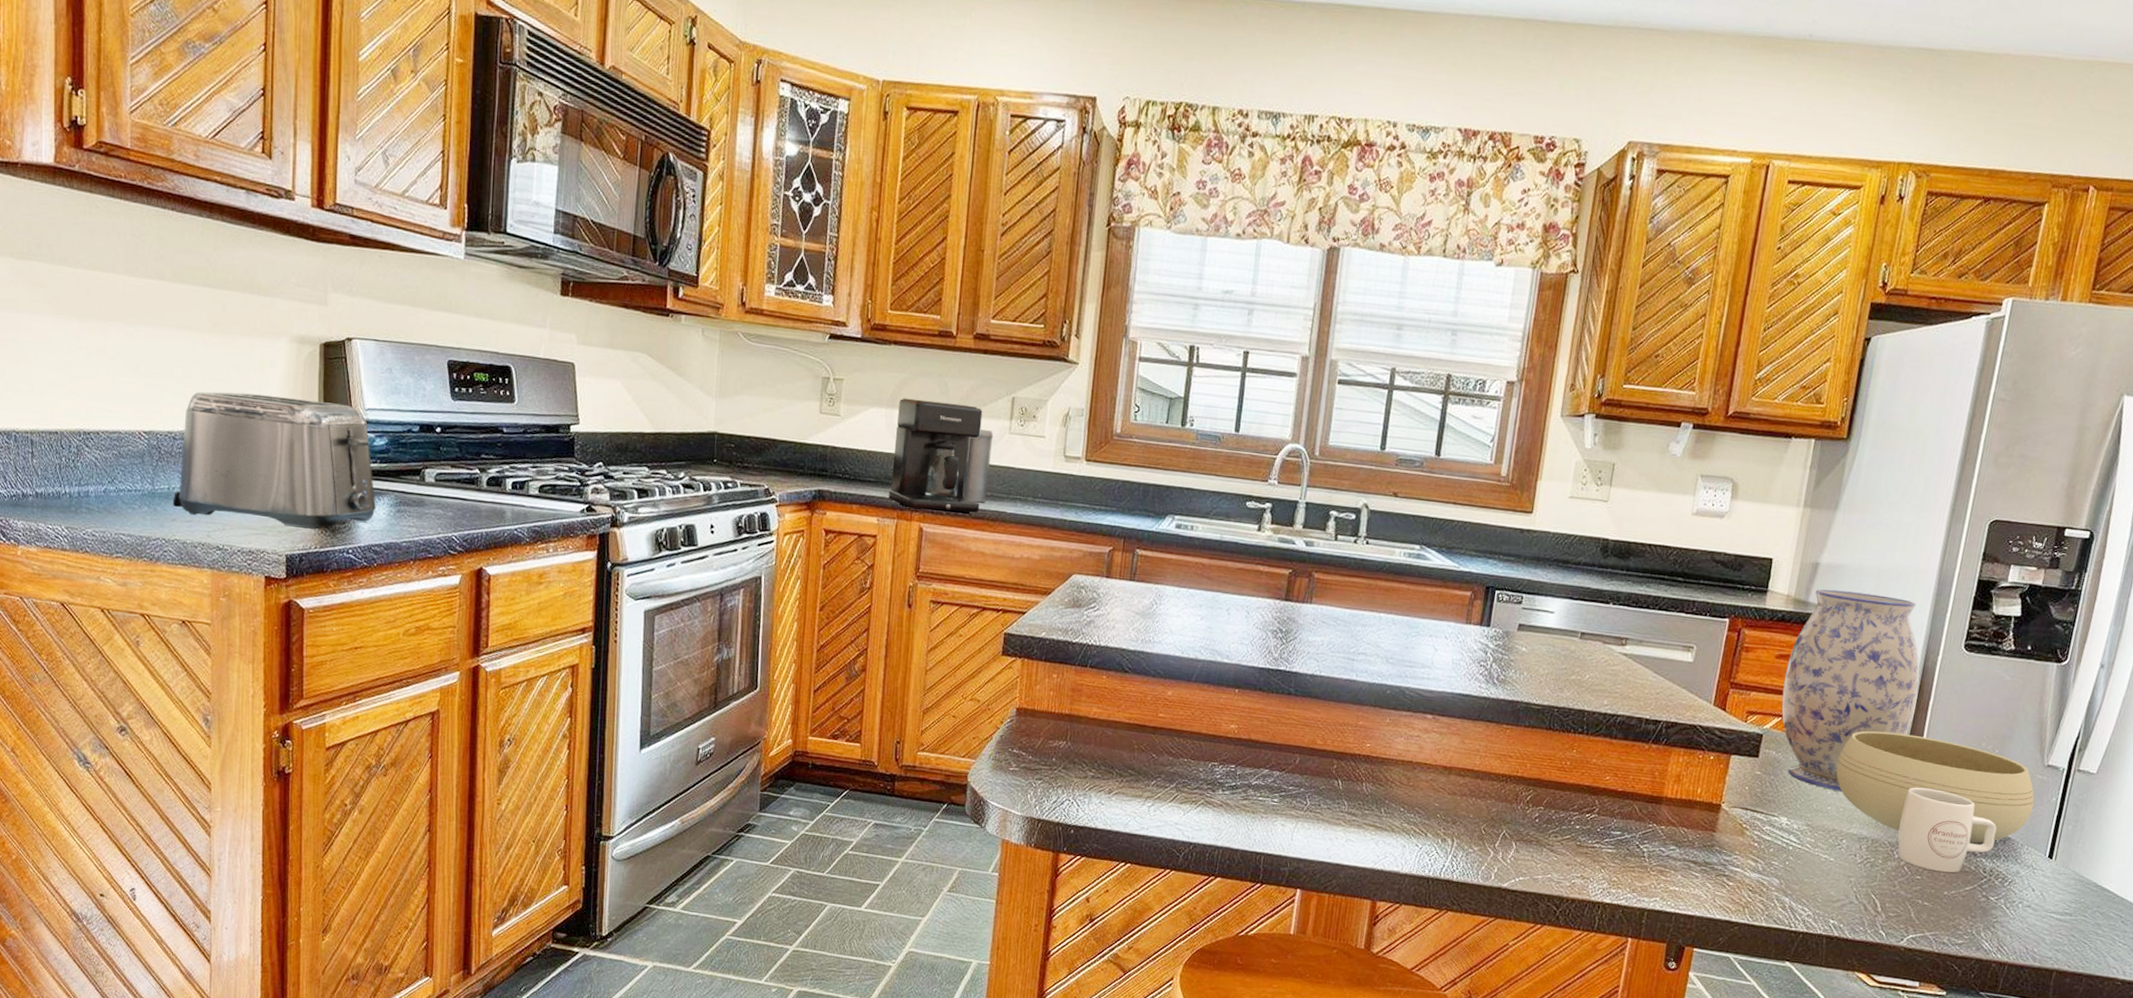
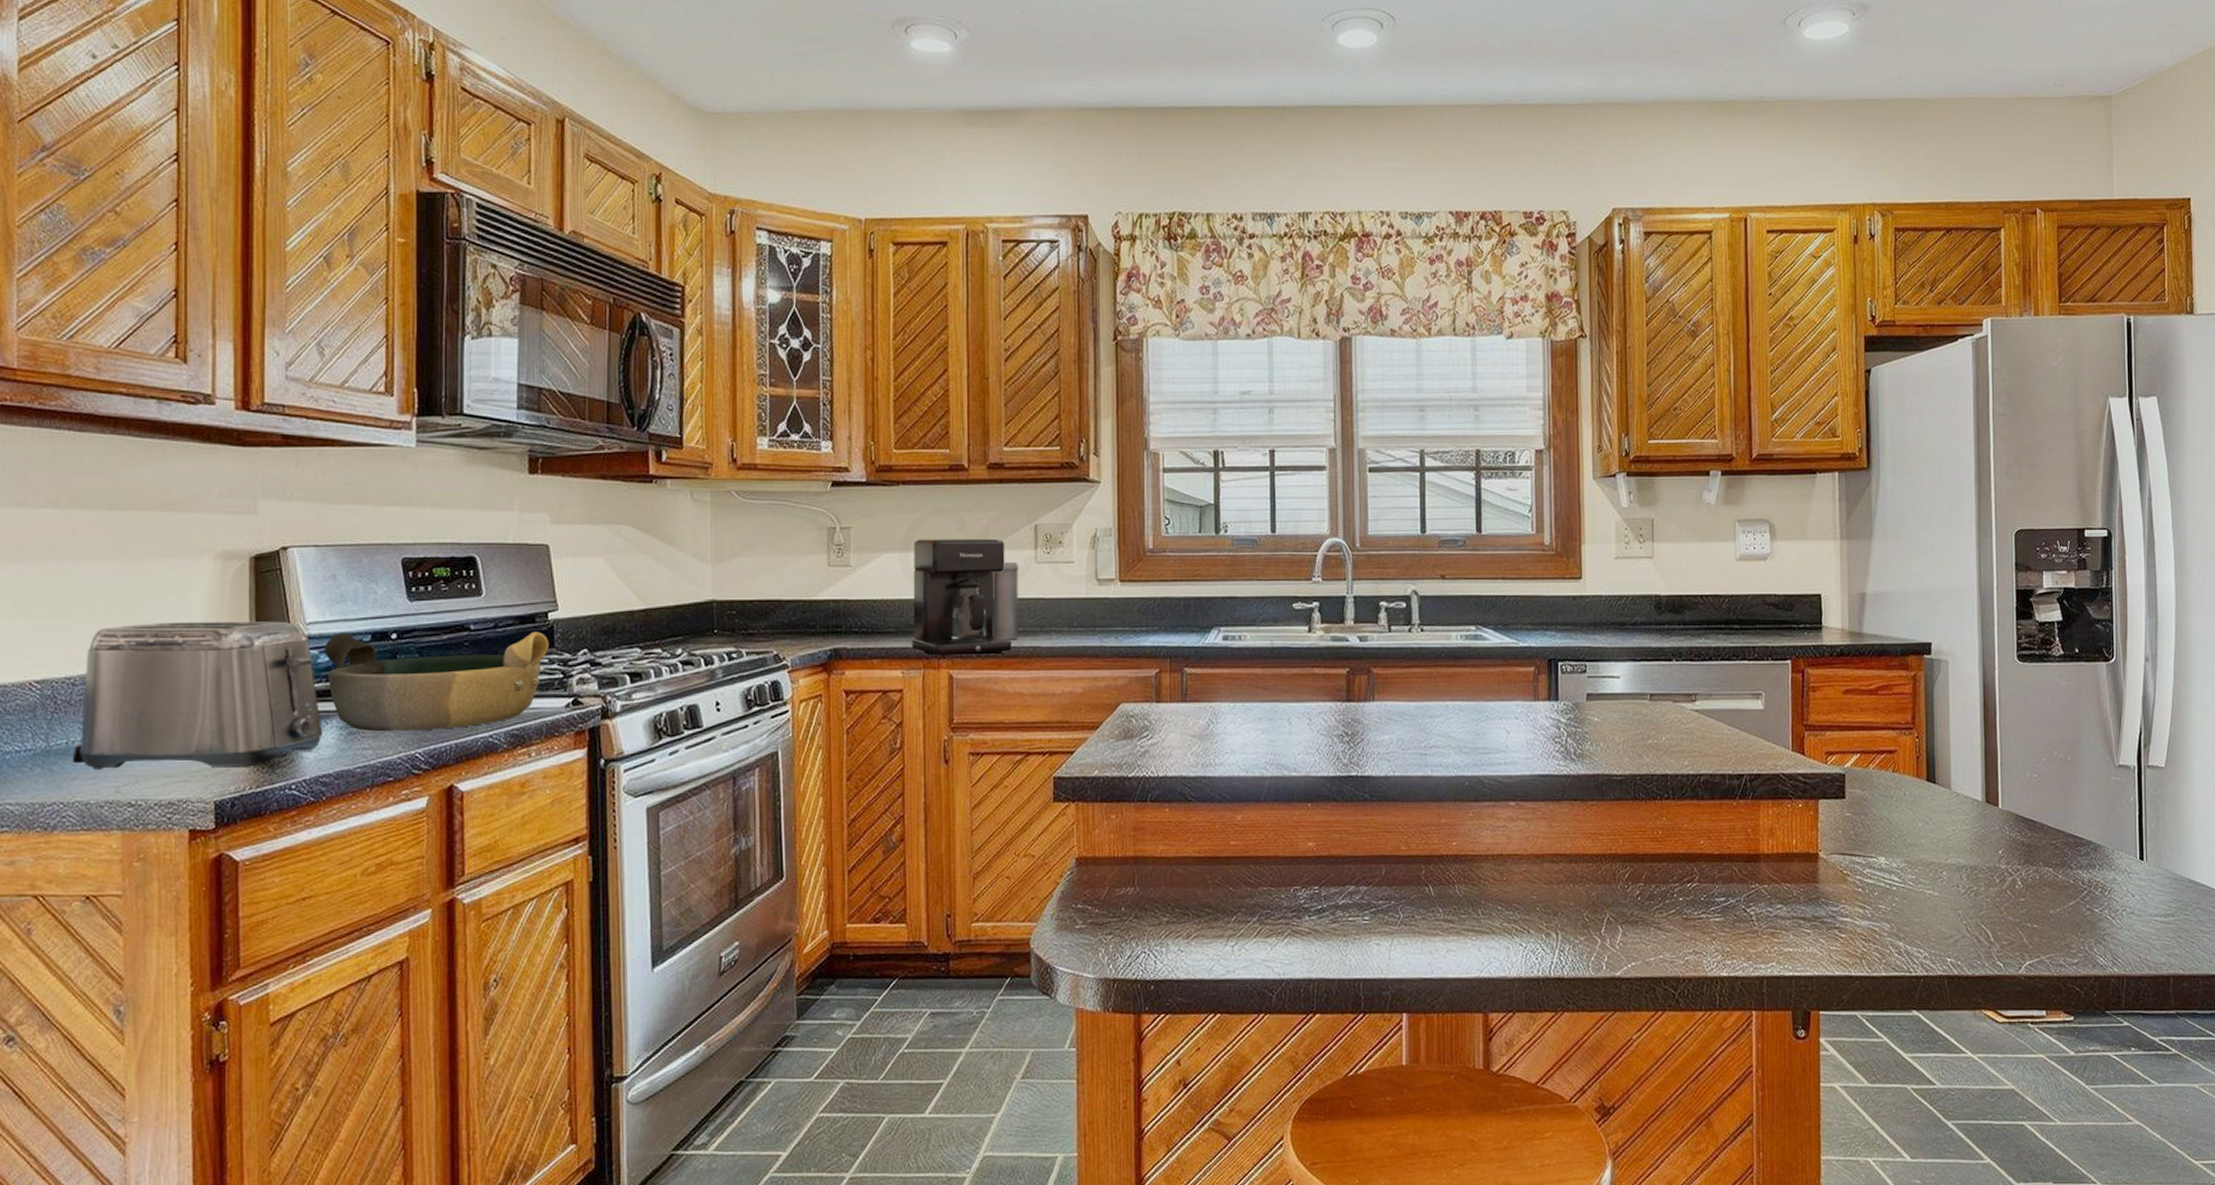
cooking pot: none [379,421,570,519] -> present [324,631,549,732]
vase: present [1781,589,1920,792] -> none [1854,617,1984,823]
bowl: present [1835,730,2035,844] -> none [1922,753,2115,856]
mug: present [1897,787,1997,874] -> none [1992,805,2086,892]

